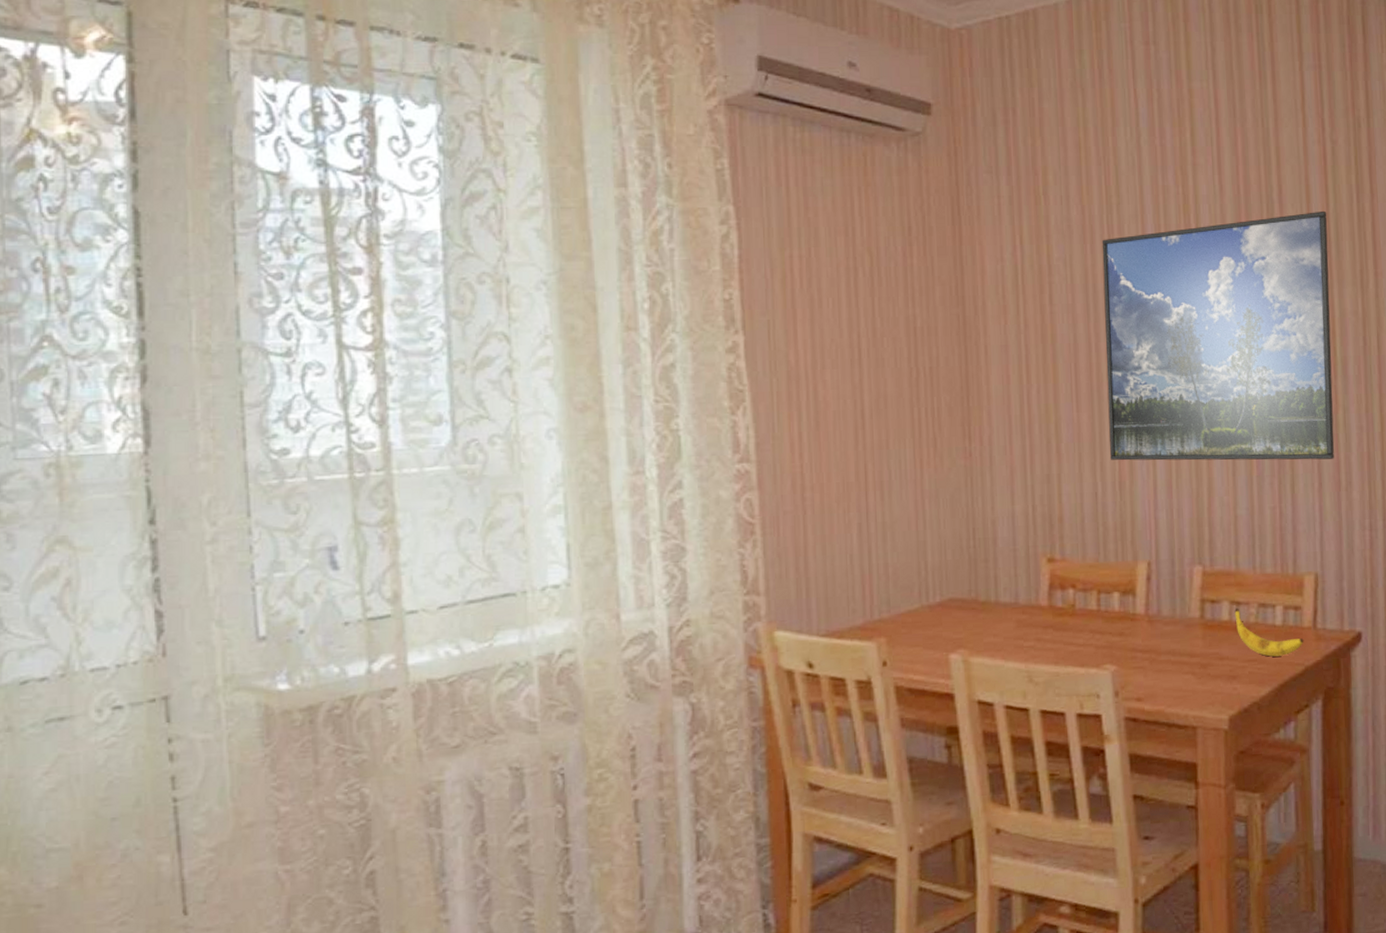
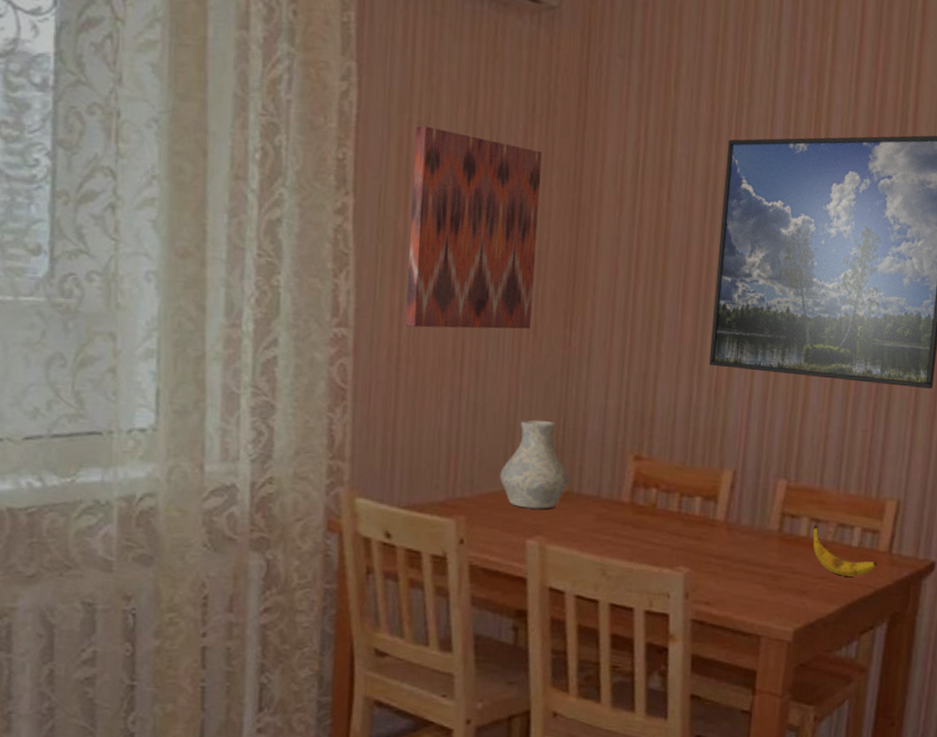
wall art: none [798,259,930,455] -> present [405,125,542,329]
vase: none [915,532,985,623] -> present [499,419,569,509]

